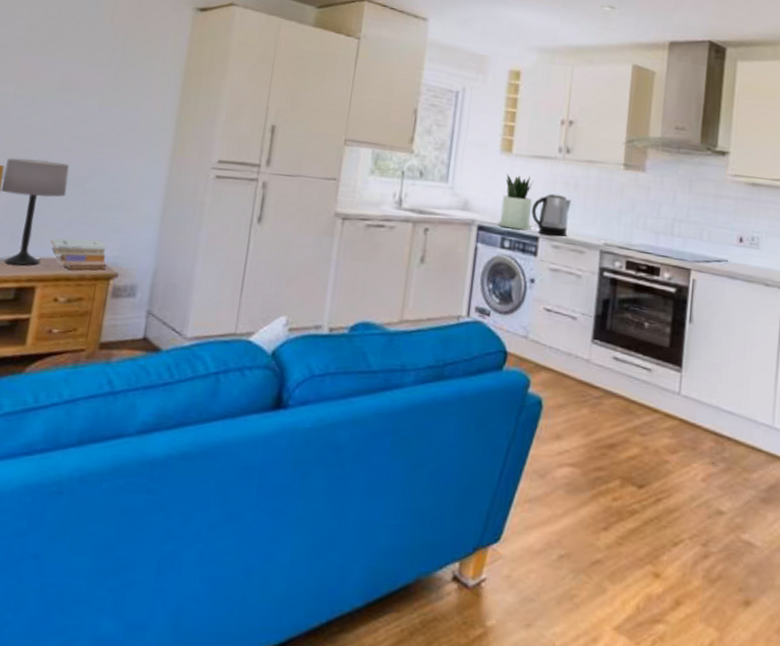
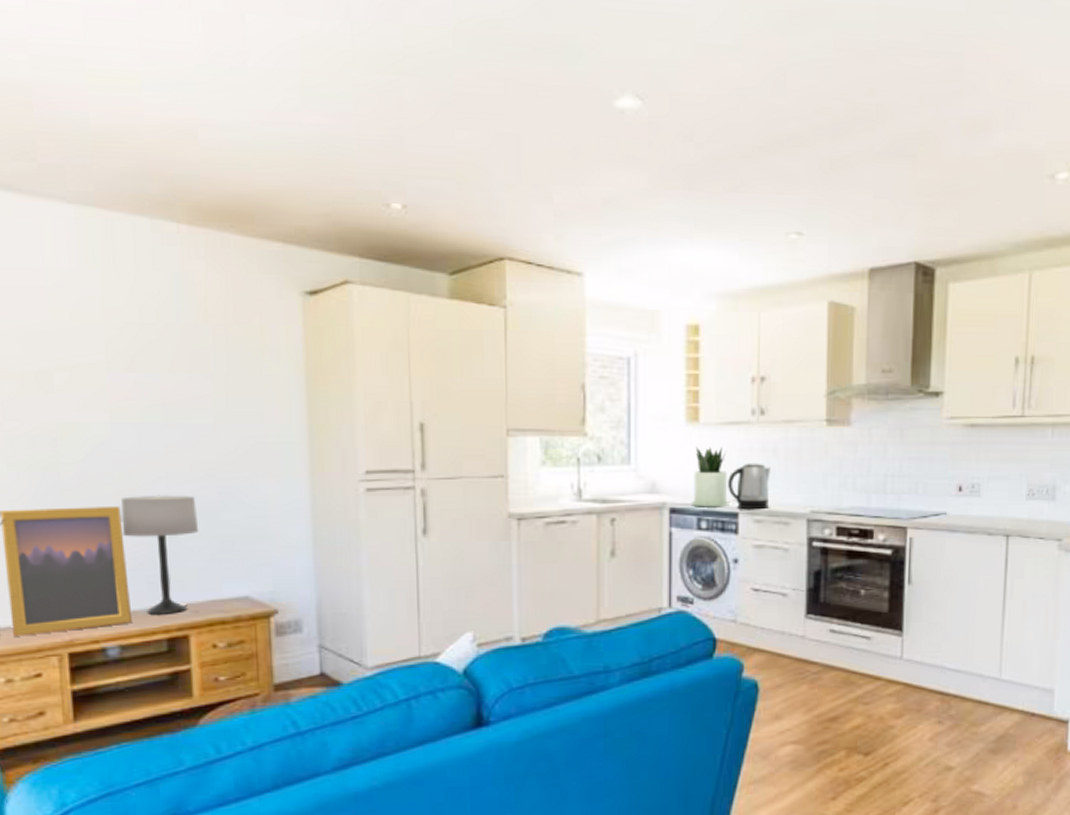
books: present [50,238,107,271] -> none [193,576,263,613]

